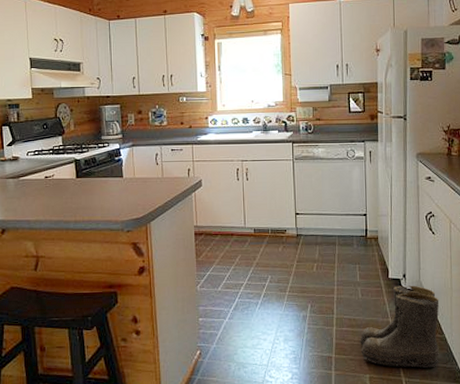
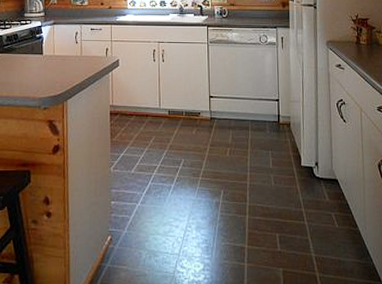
boots: present [358,285,440,369] -> none [271,174,354,264]

